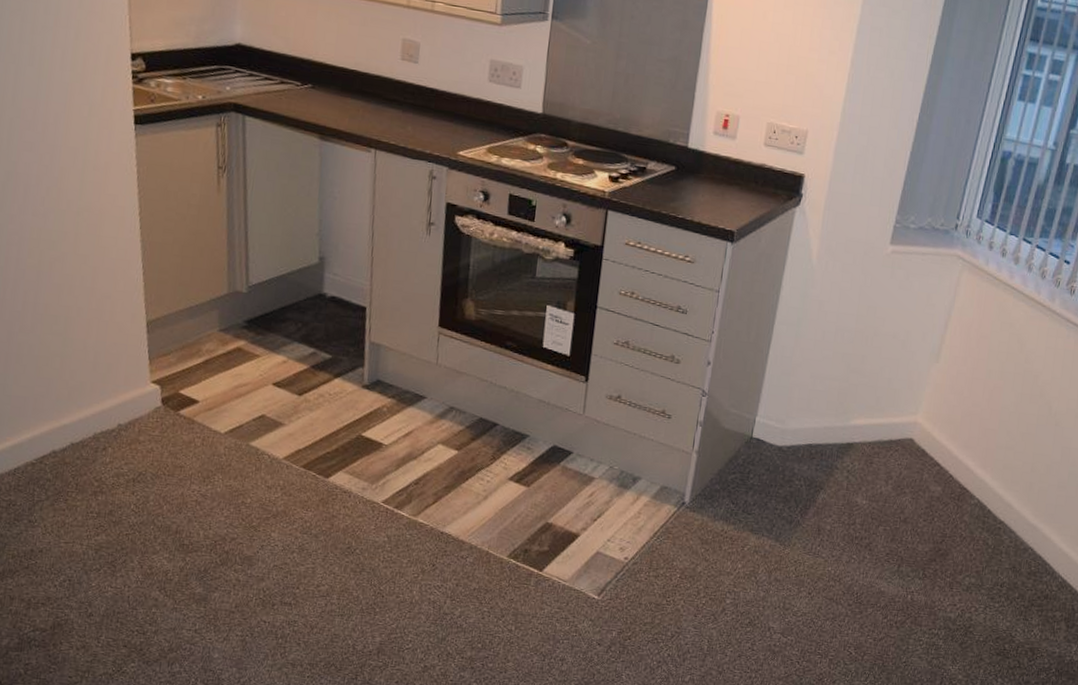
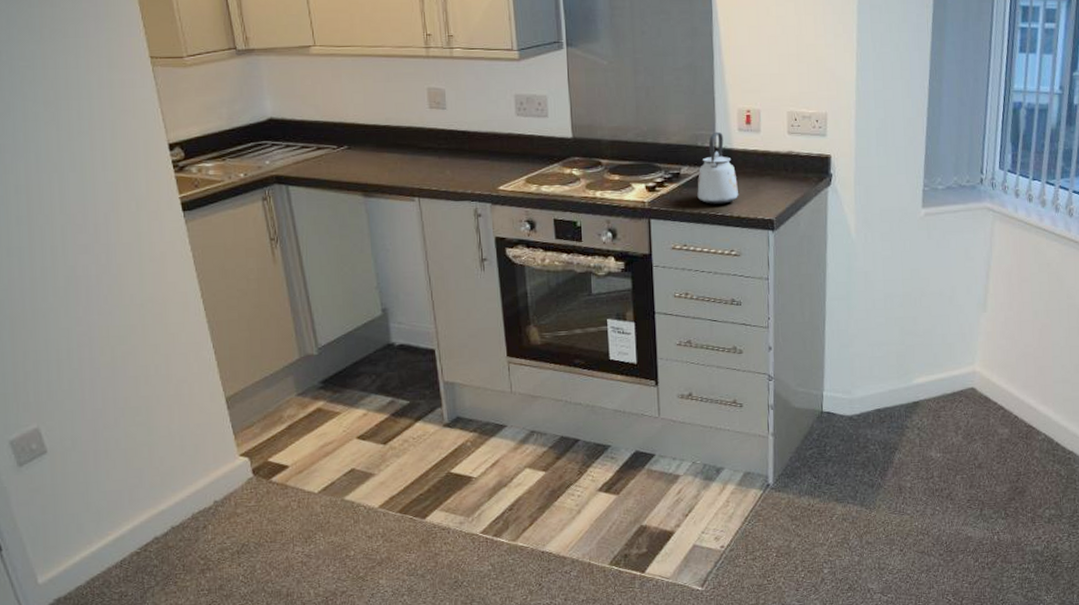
kettle: none [660,131,704,207] -> present [697,131,738,204]

